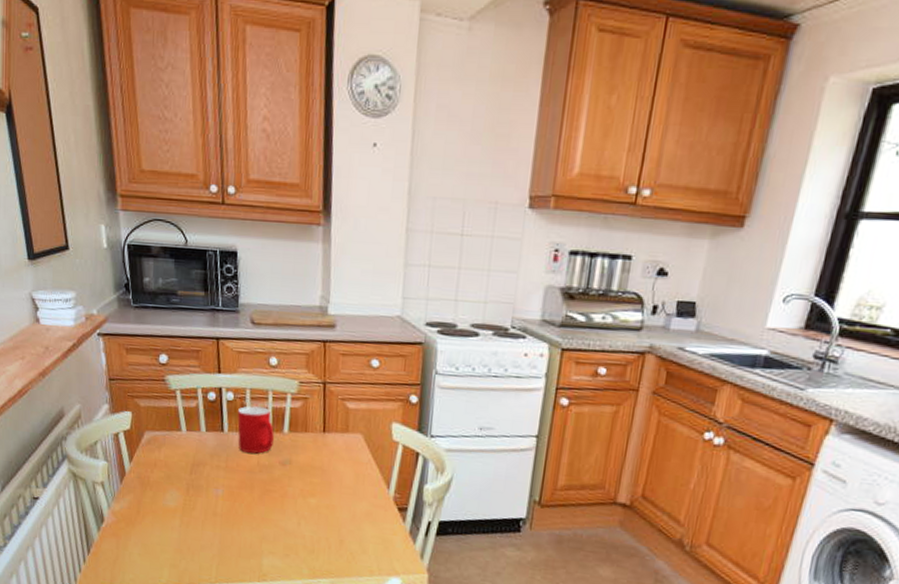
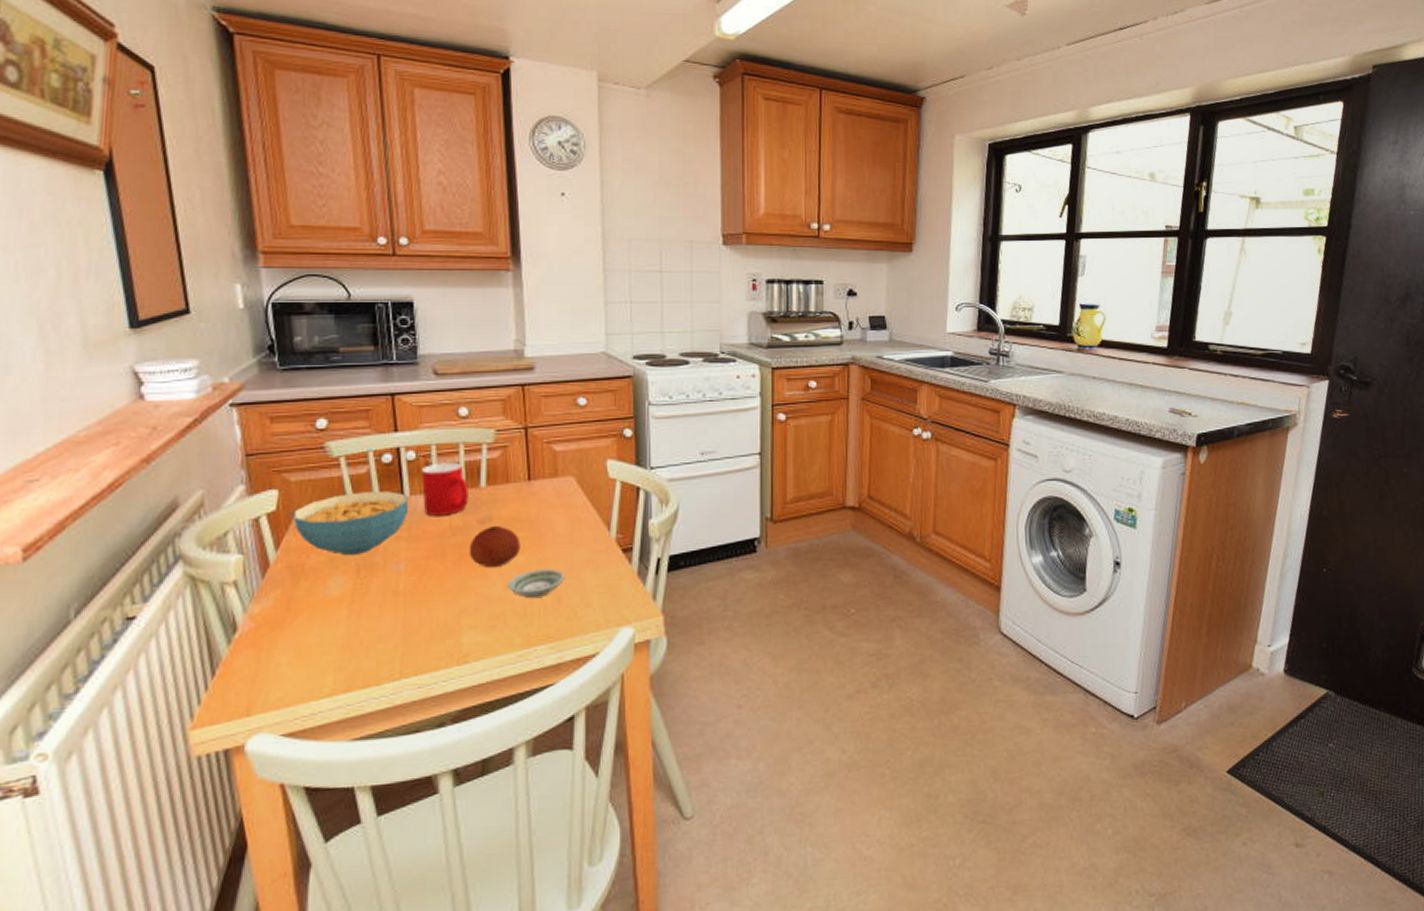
cereal bowl: none [142,422,227,476] -> present [293,491,409,556]
fruit: none [271,468,313,506] -> present [469,525,520,568]
saucer: none [301,513,347,538] -> present [508,569,564,598]

